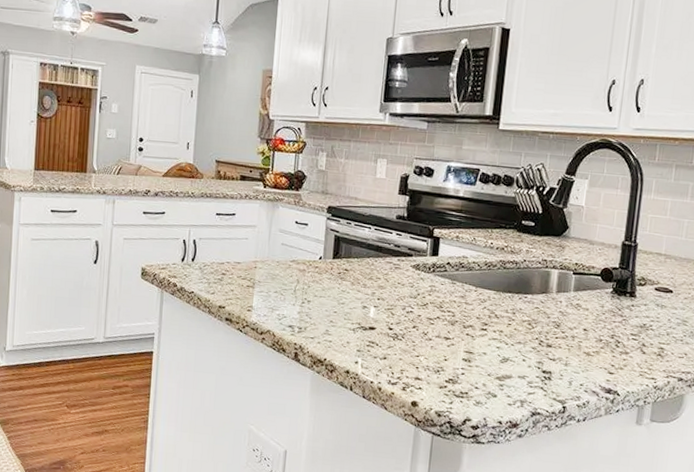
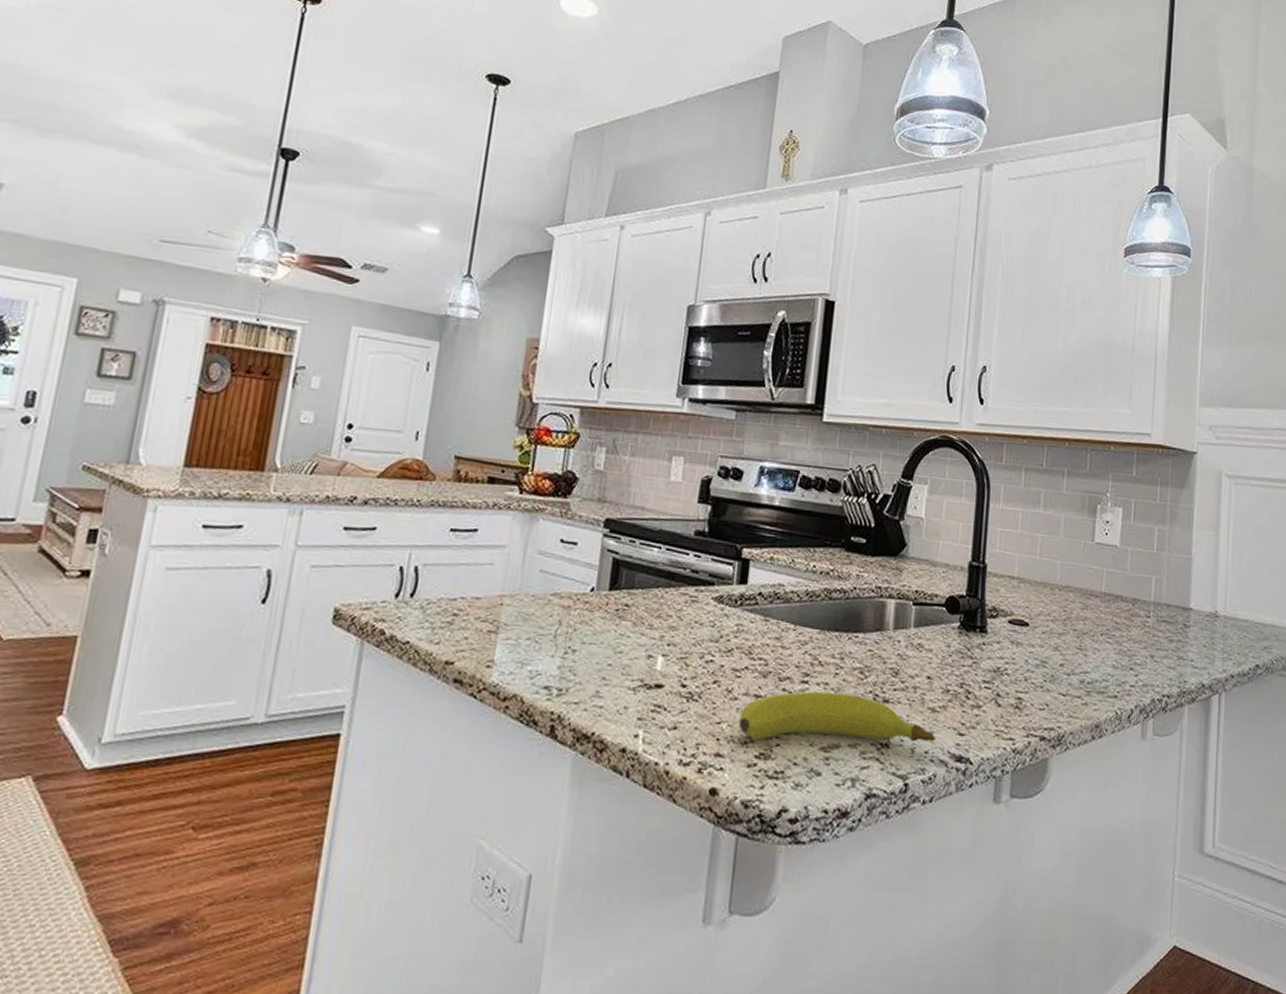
fruit: none [432,336,589,377] -> present [738,691,936,742]

